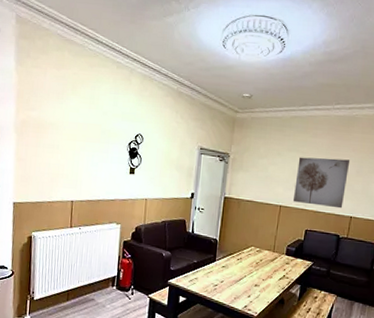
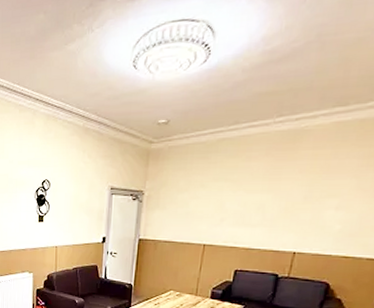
wall art: present [293,157,351,209] -> none [220,184,296,243]

